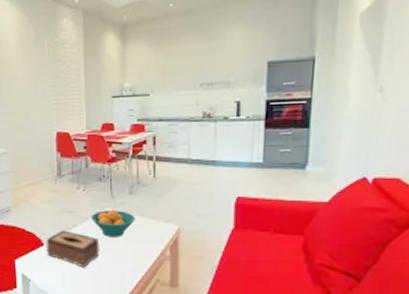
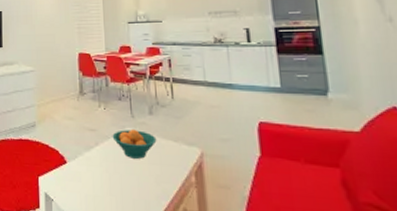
tissue box: present [46,230,100,268] -> none [69,148,123,190]

